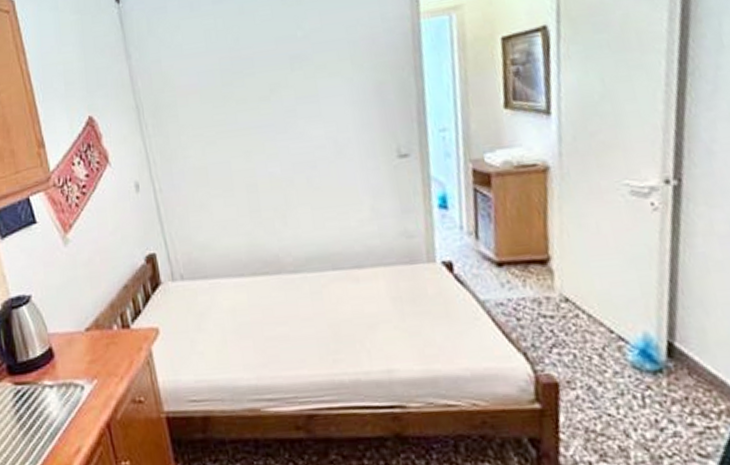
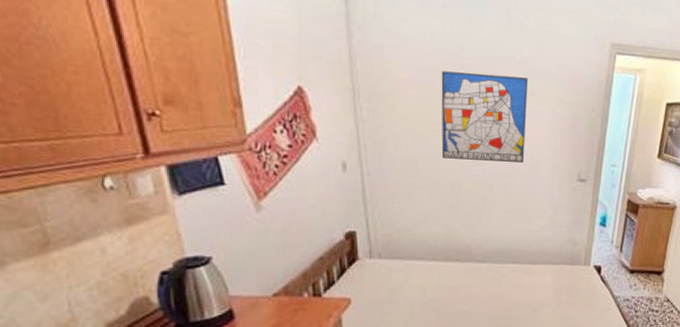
wall art: none [219,52,326,160] -> present [441,71,529,164]

